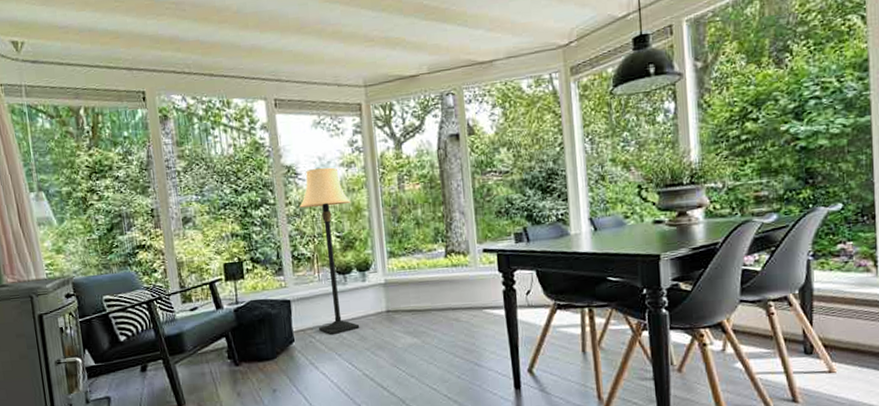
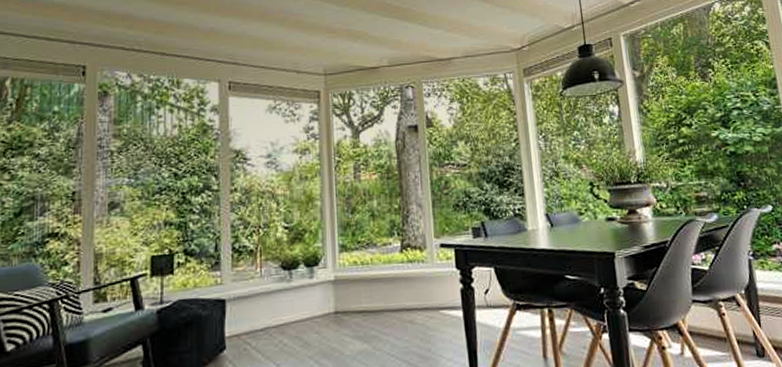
lamp: present [299,167,360,335] -> none [246,153,304,341]

